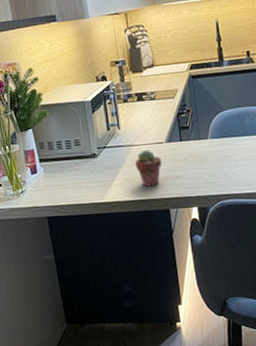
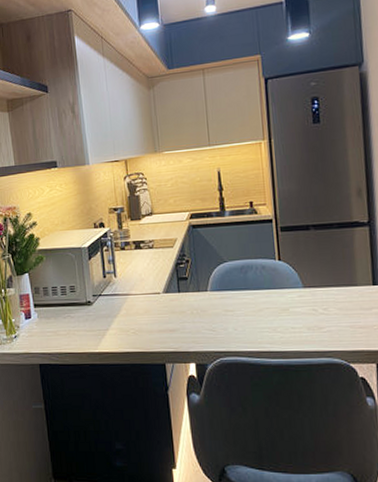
potted succulent: present [134,149,162,187] -> none [130,299,159,338]

